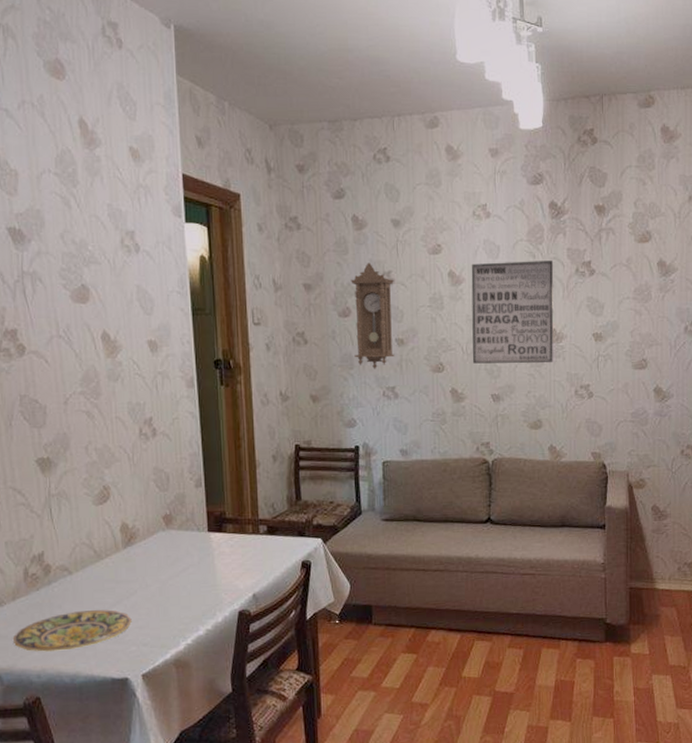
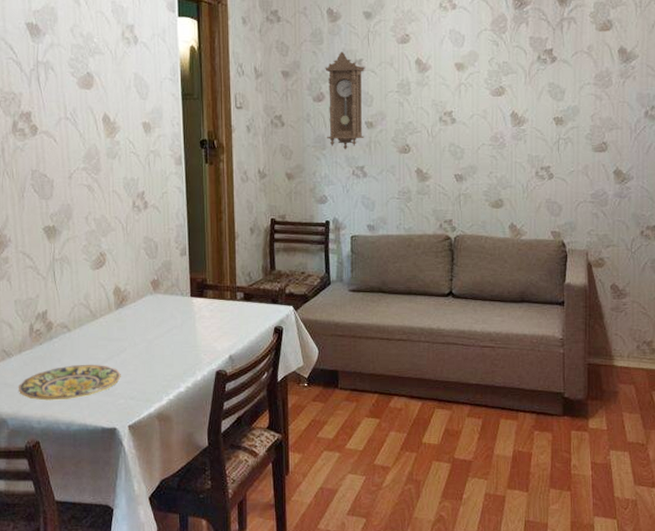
wall art: present [471,261,554,364] -> none [437,49,516,145]

